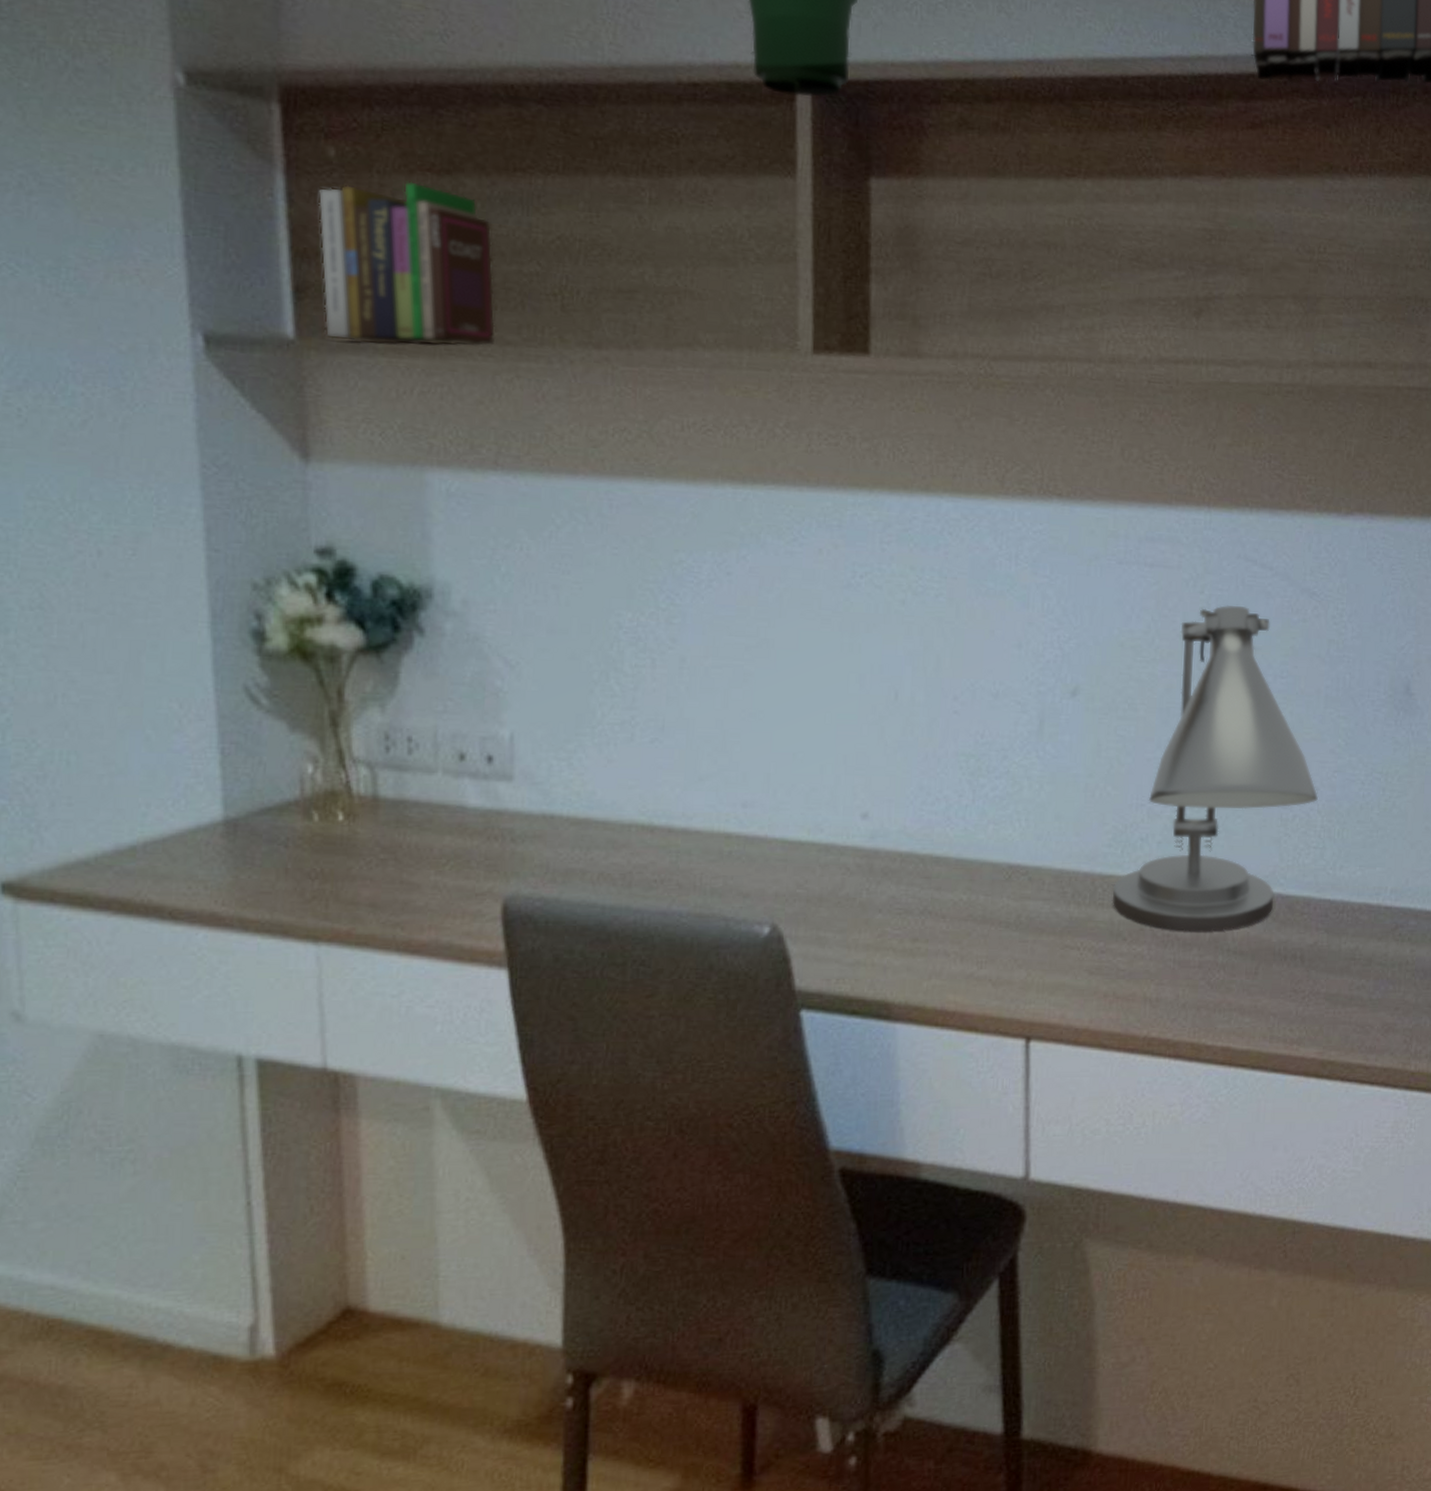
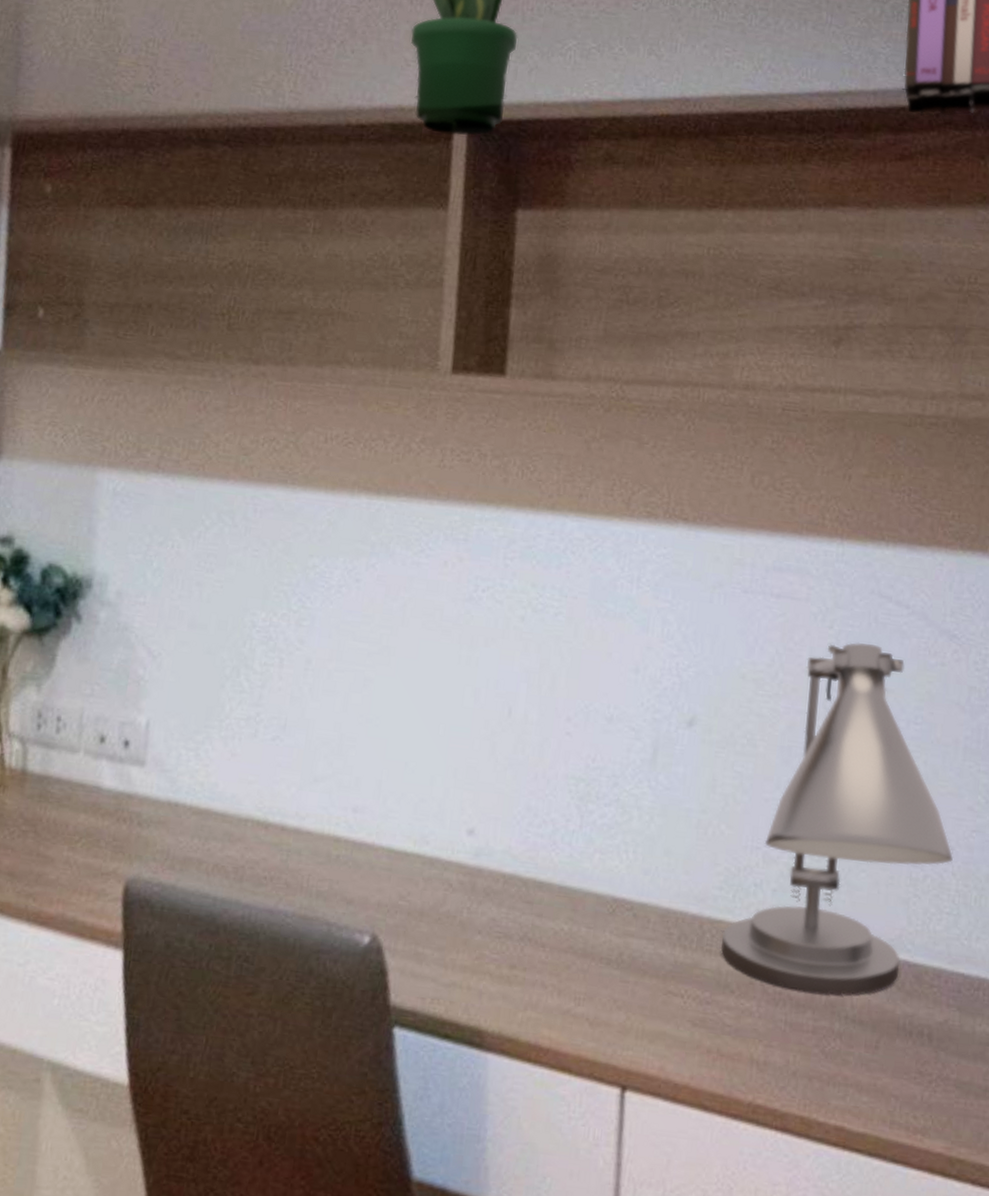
books: present [318,181,496,347] -> none [27,214,174,360]

